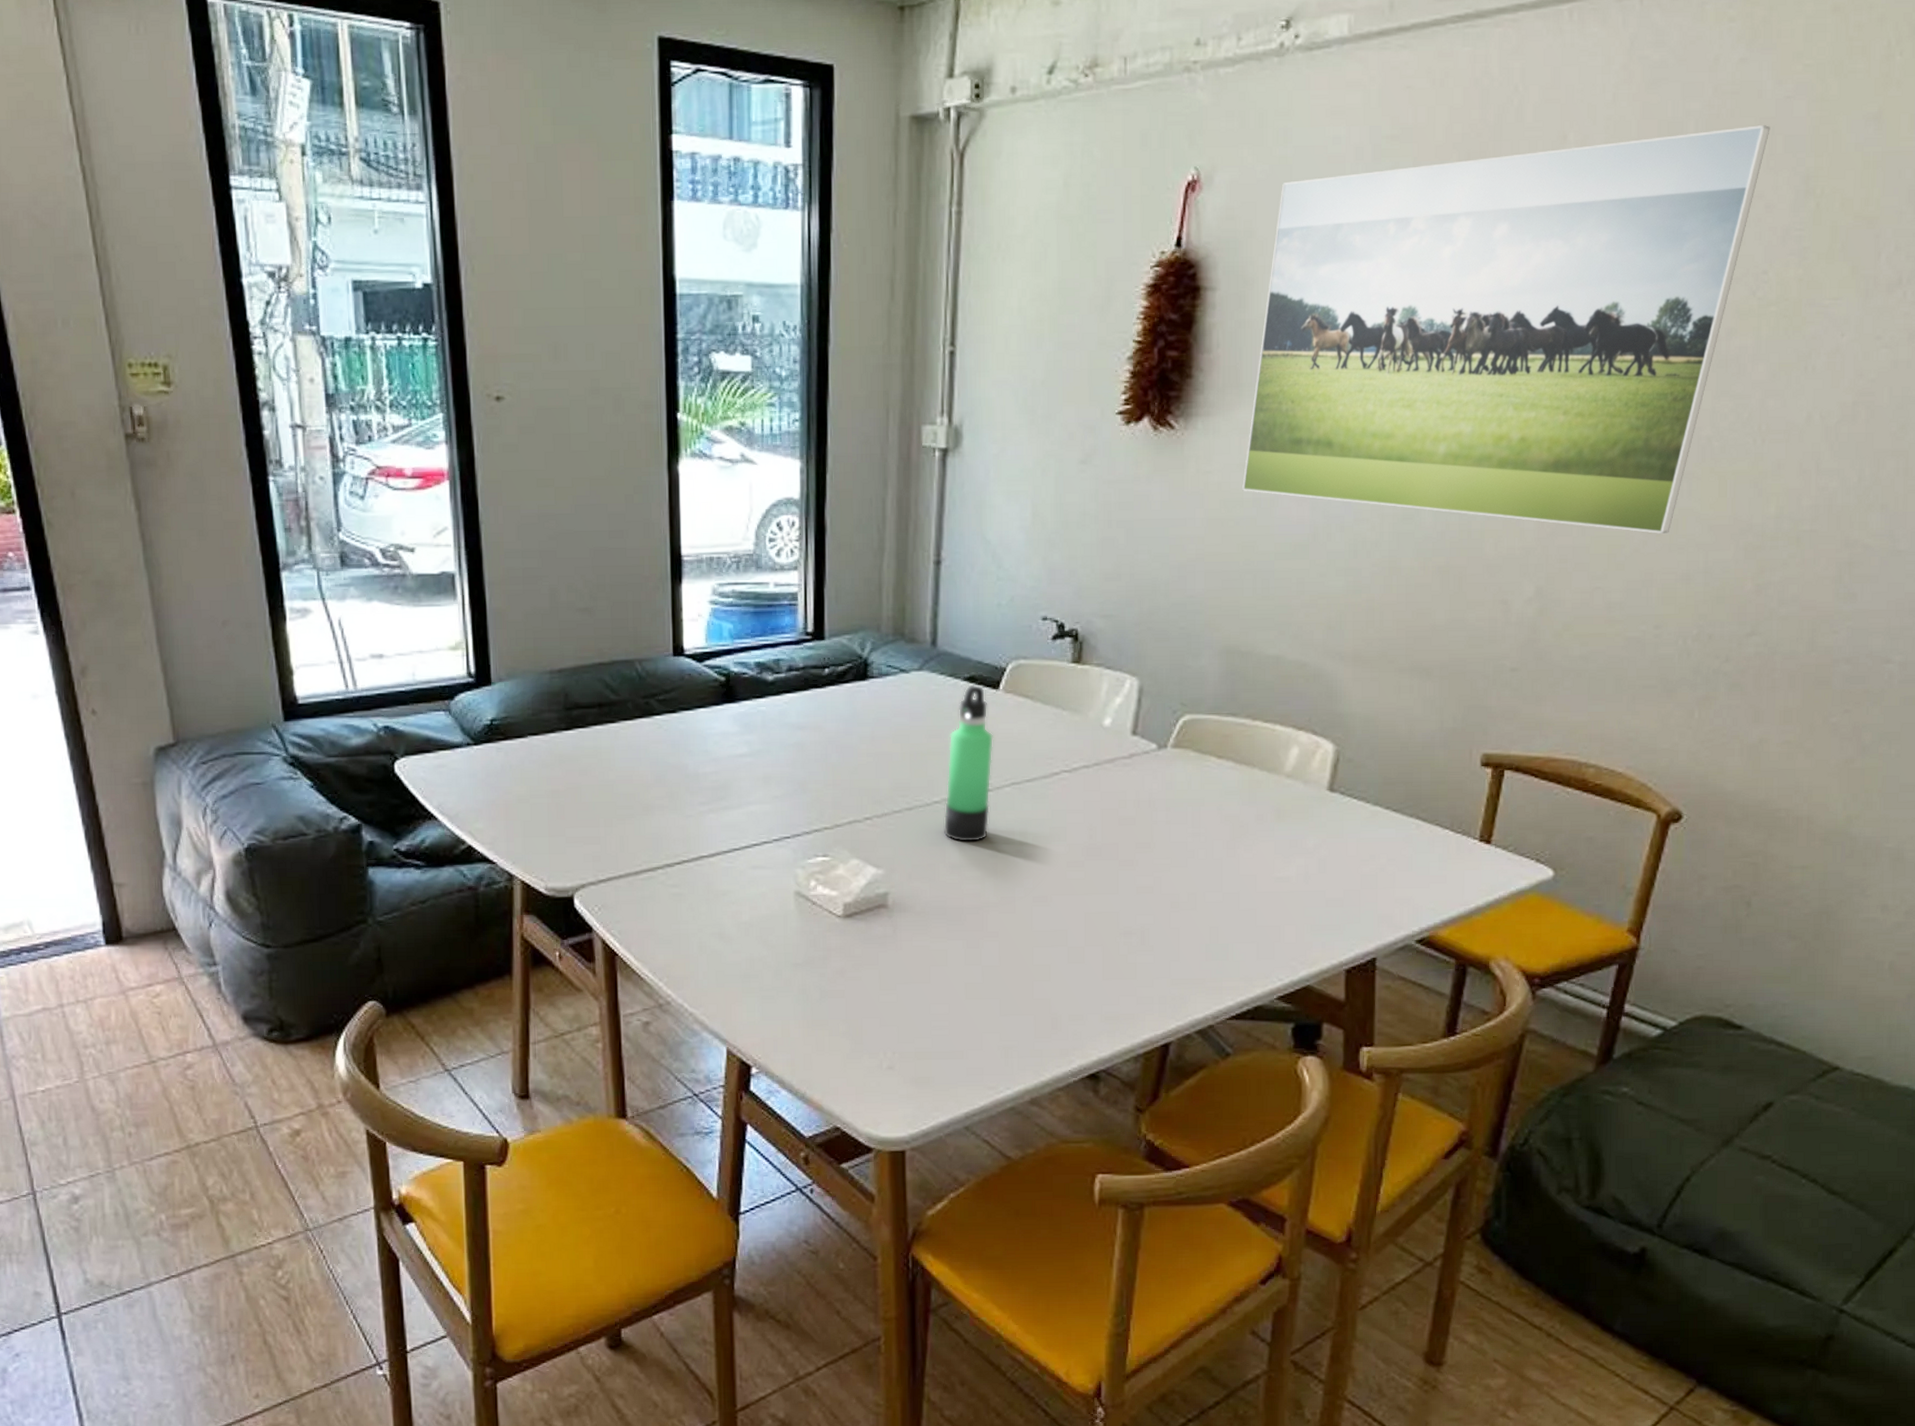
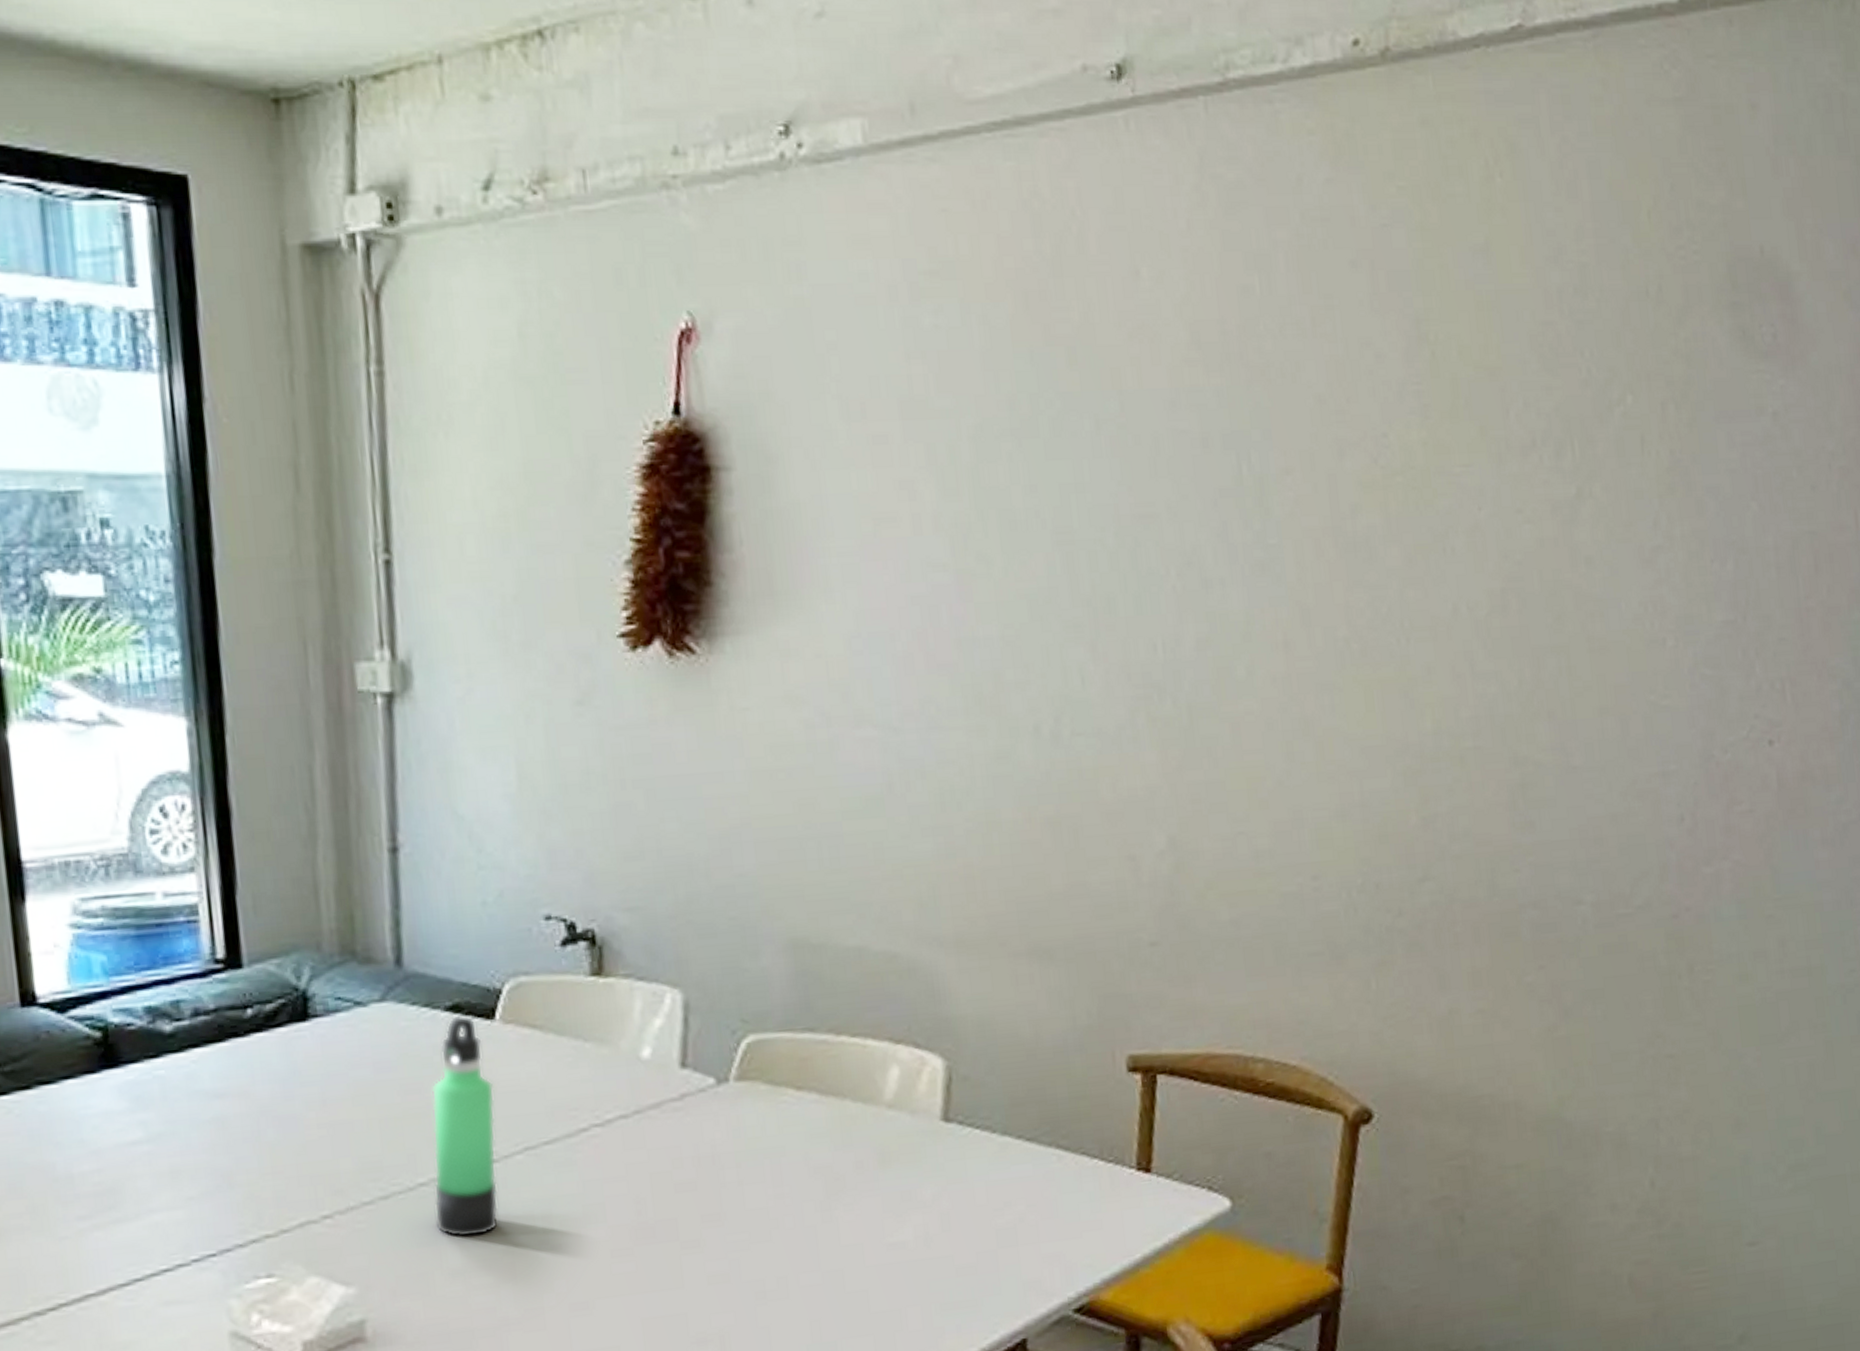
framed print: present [1242,125,1770,534] -> none [791,258,1370,761]

